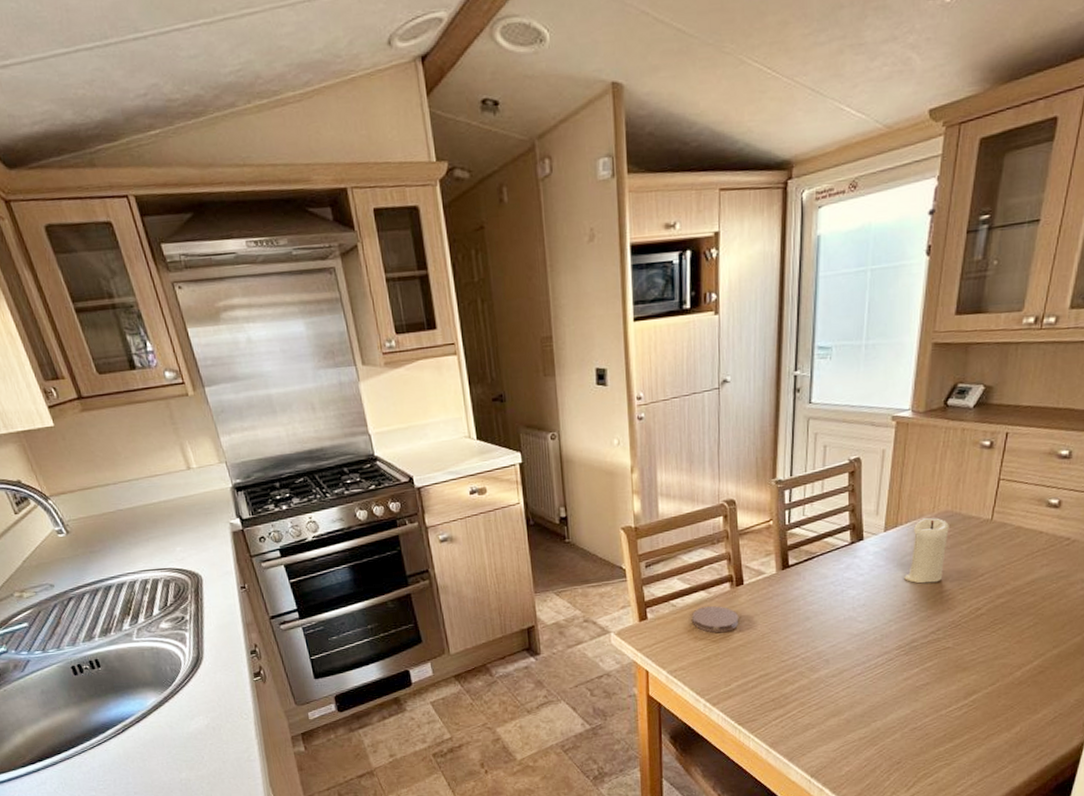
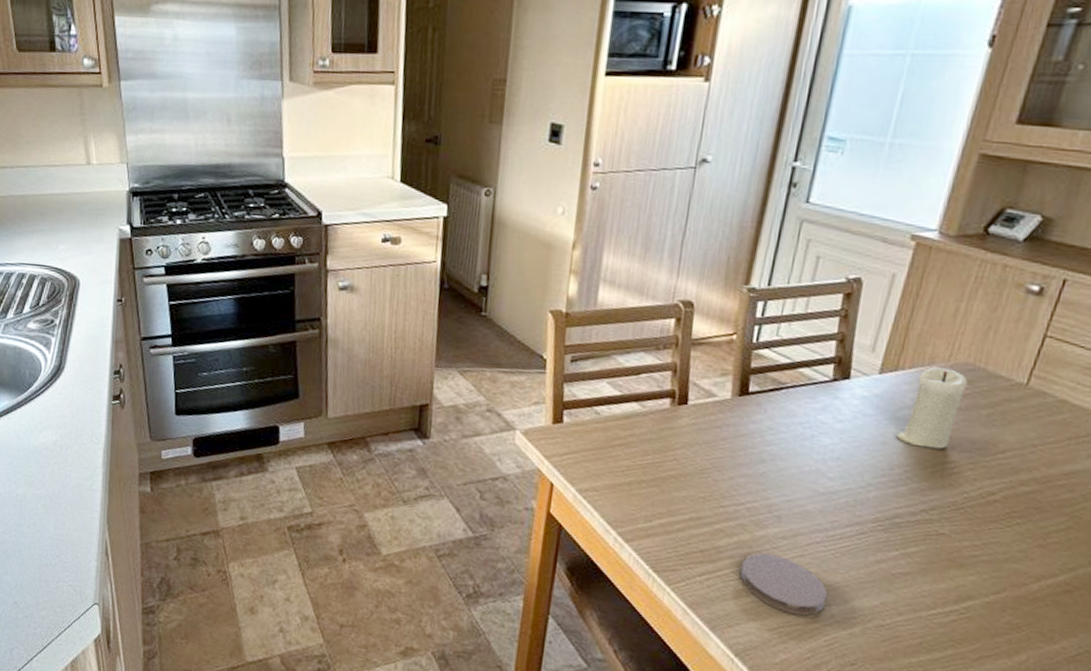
coaster: present [692,606,739,633] -> none [617,421,676,458]
coaster: none [804,690,872,735] -> present [739,553,828,616]

